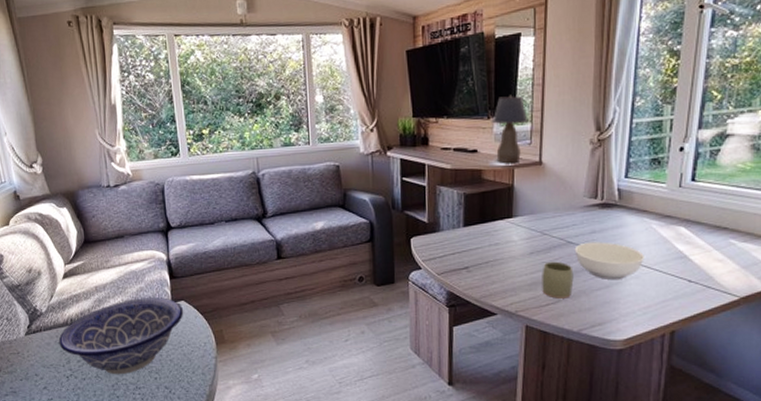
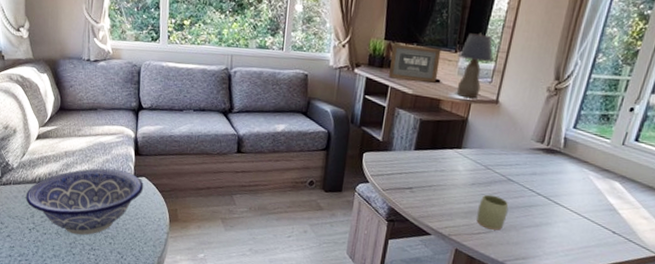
picture frame: none [422,117,474,156] -> present [388,43,442,83]
bowl: present [574,242,644,279] -> none [513,182,577,221]

